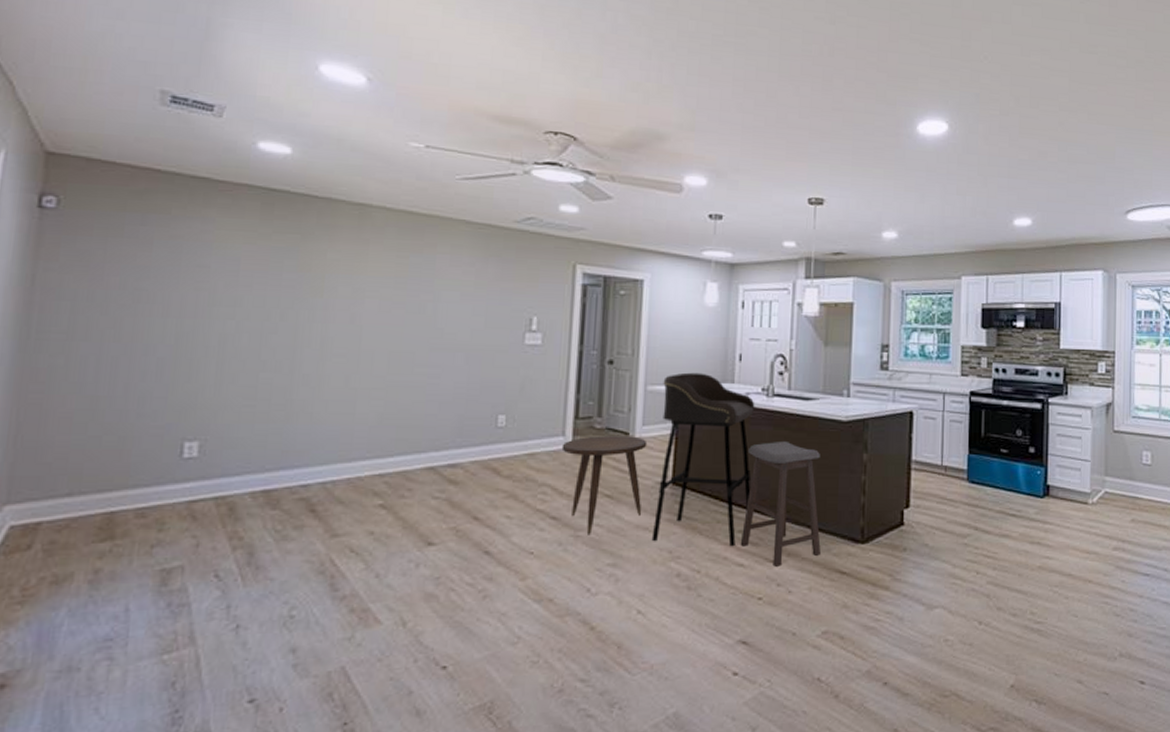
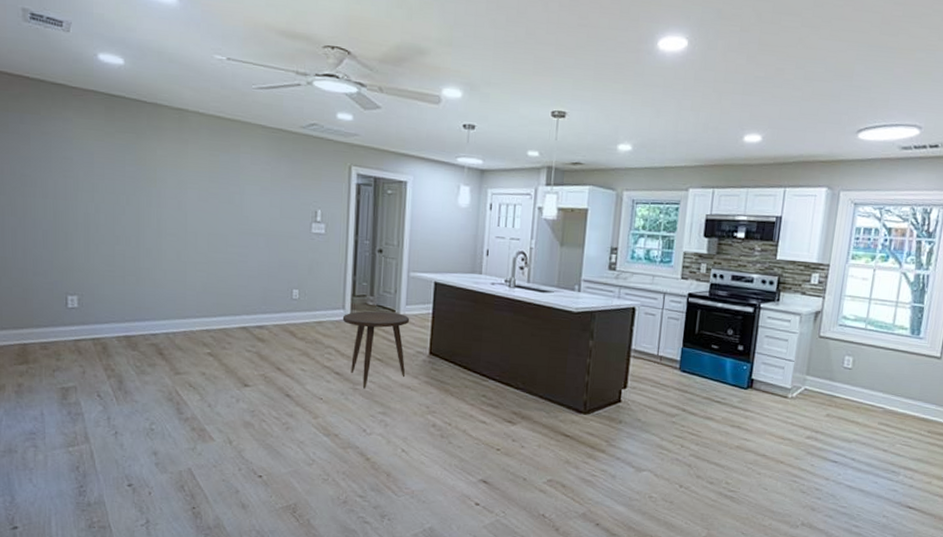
bar stool: present [651,372,755,547] -> none [413,263,499,408]
bar stool: present [740,440,821,567] -> none [483,325,552,426]

